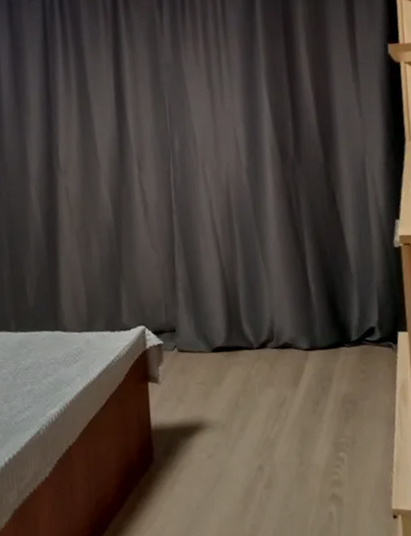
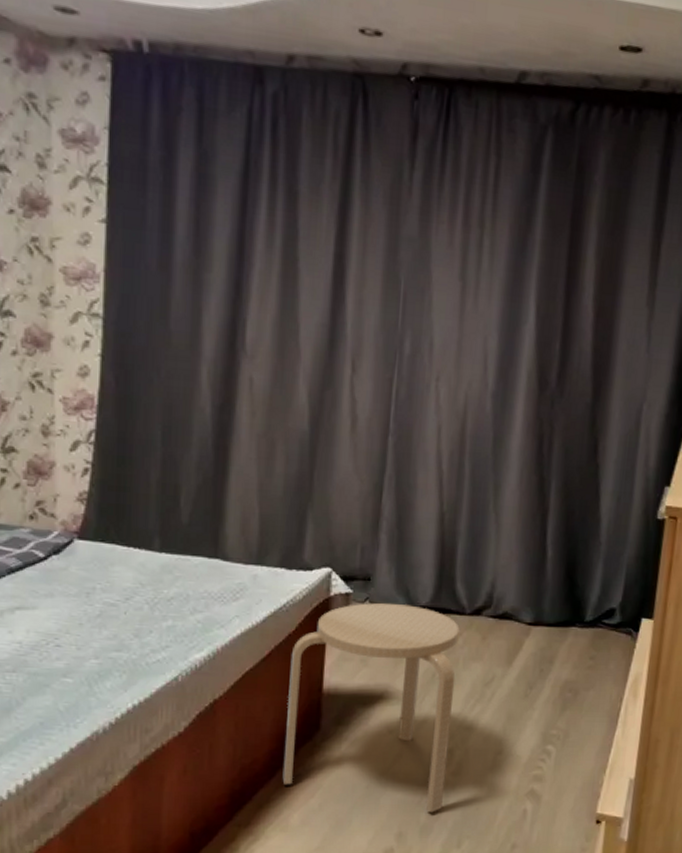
stool: none [123,347,261,524] -> present [282,602,460,813]

